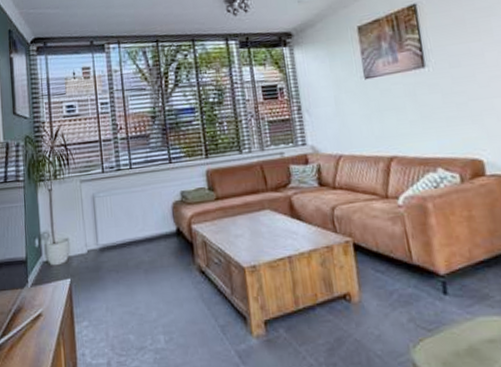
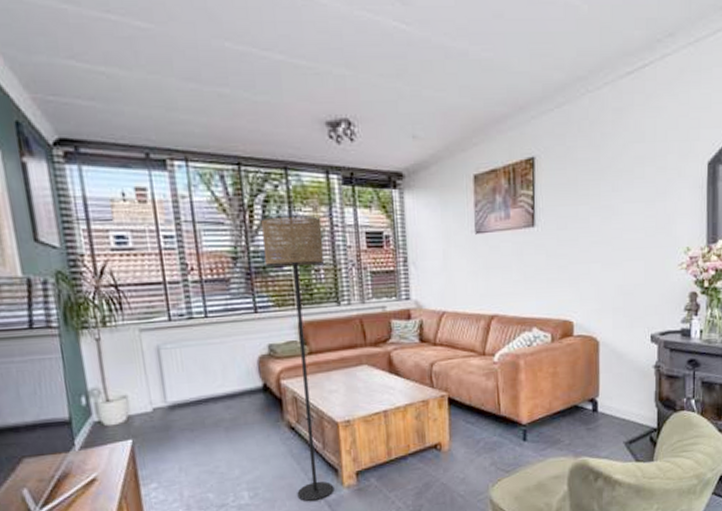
floor lamp: none [173,76,244,350] -> present [260,215,334,501]

